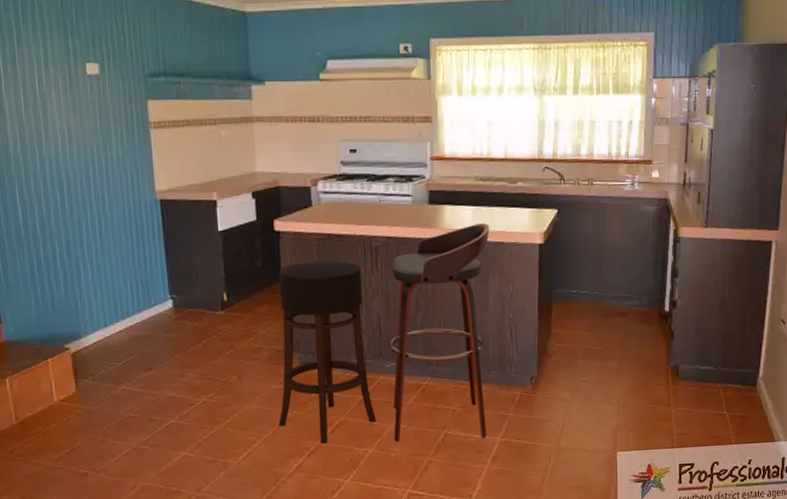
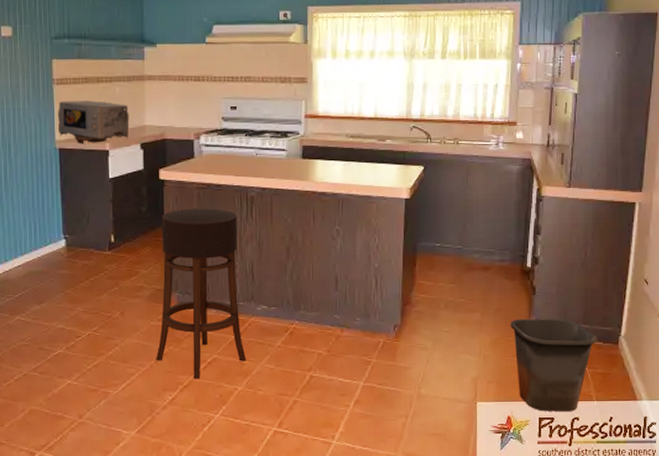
microwave: none [157,145,239,193] -> present [58,100,130,143]
bar stool: present [388,223,490,443] -> none [260,178,359,383]
waste bin: none [649,363,736,458] -> present [511,318,598,411]

